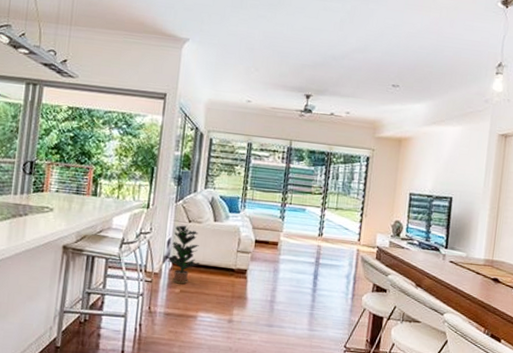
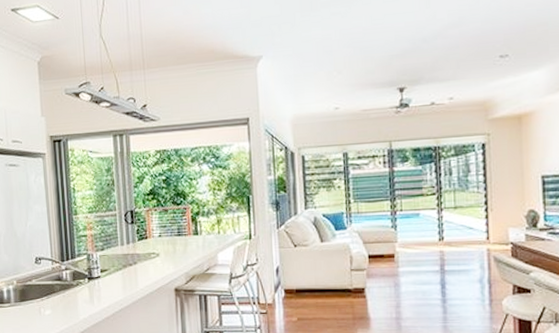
potted plant: present [164,225,200,284] -> none [275,251,313,312]

